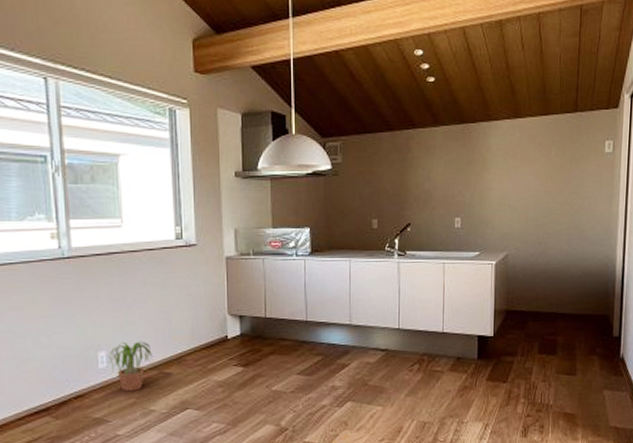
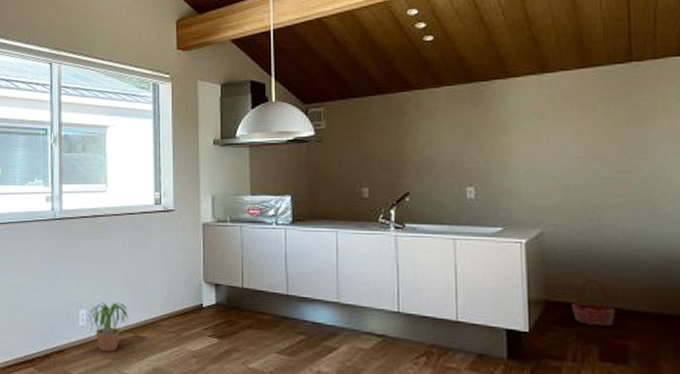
basket: none [524,291,552,327] -> present [572,279,616,326]

